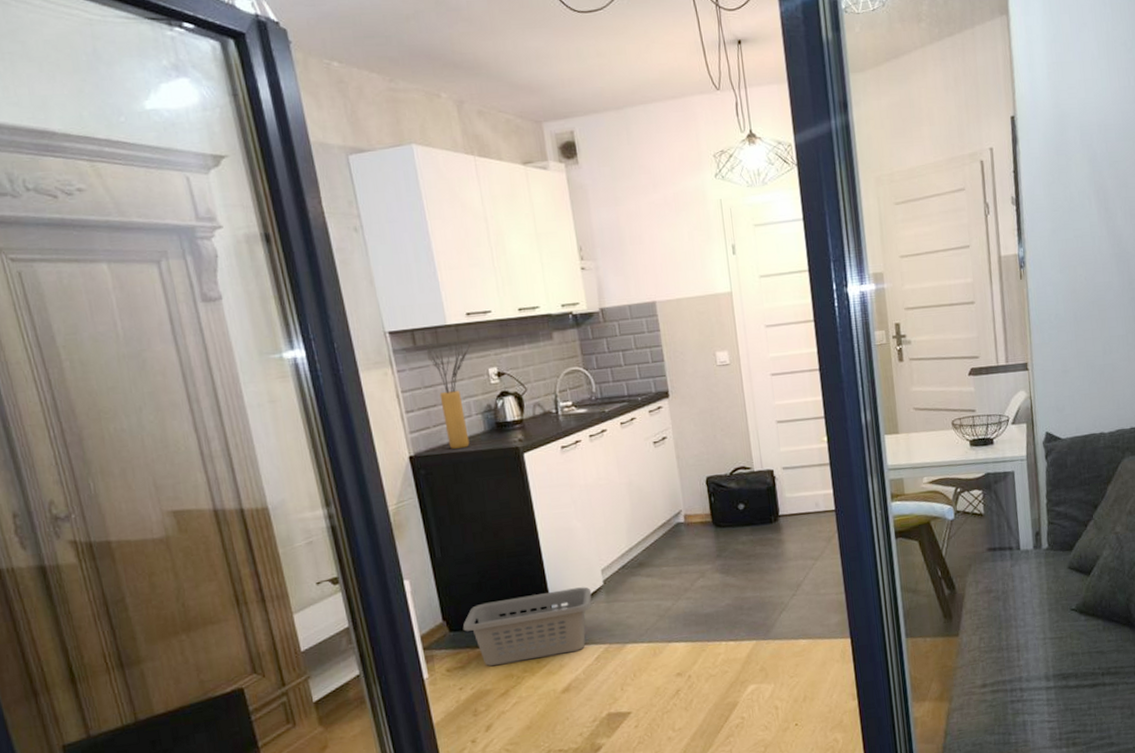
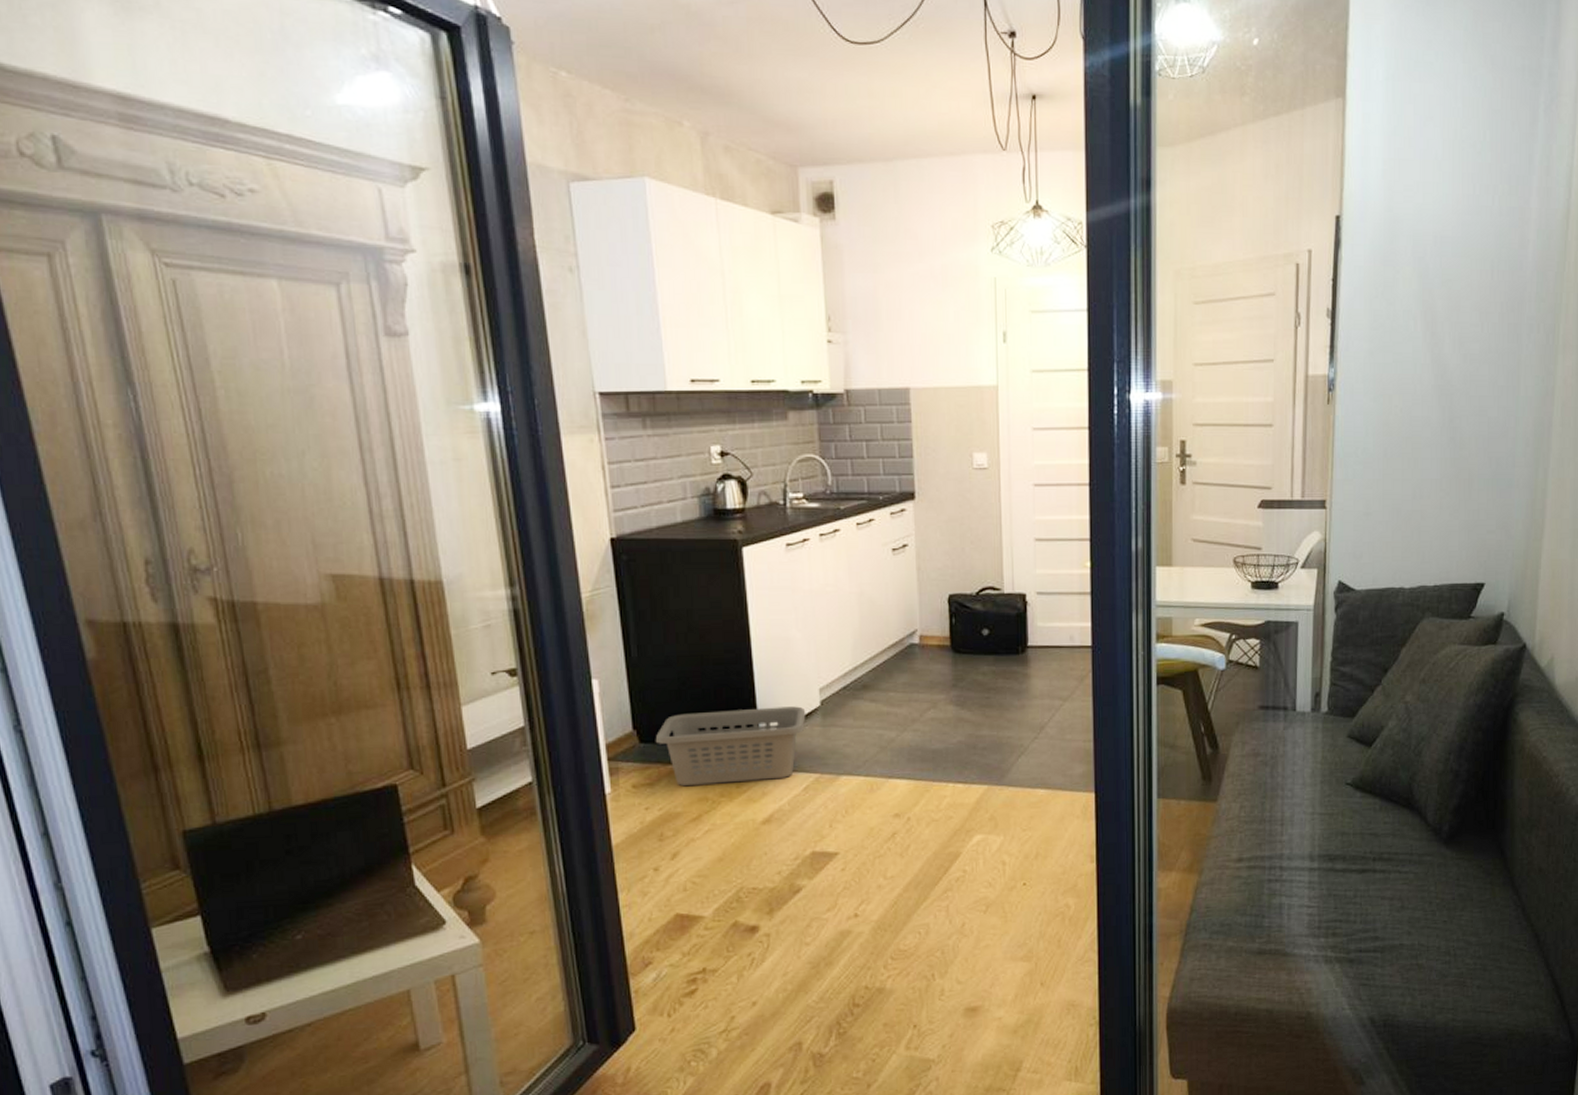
vase: present [427,341,471,449] -> none [642,408,693,534]

